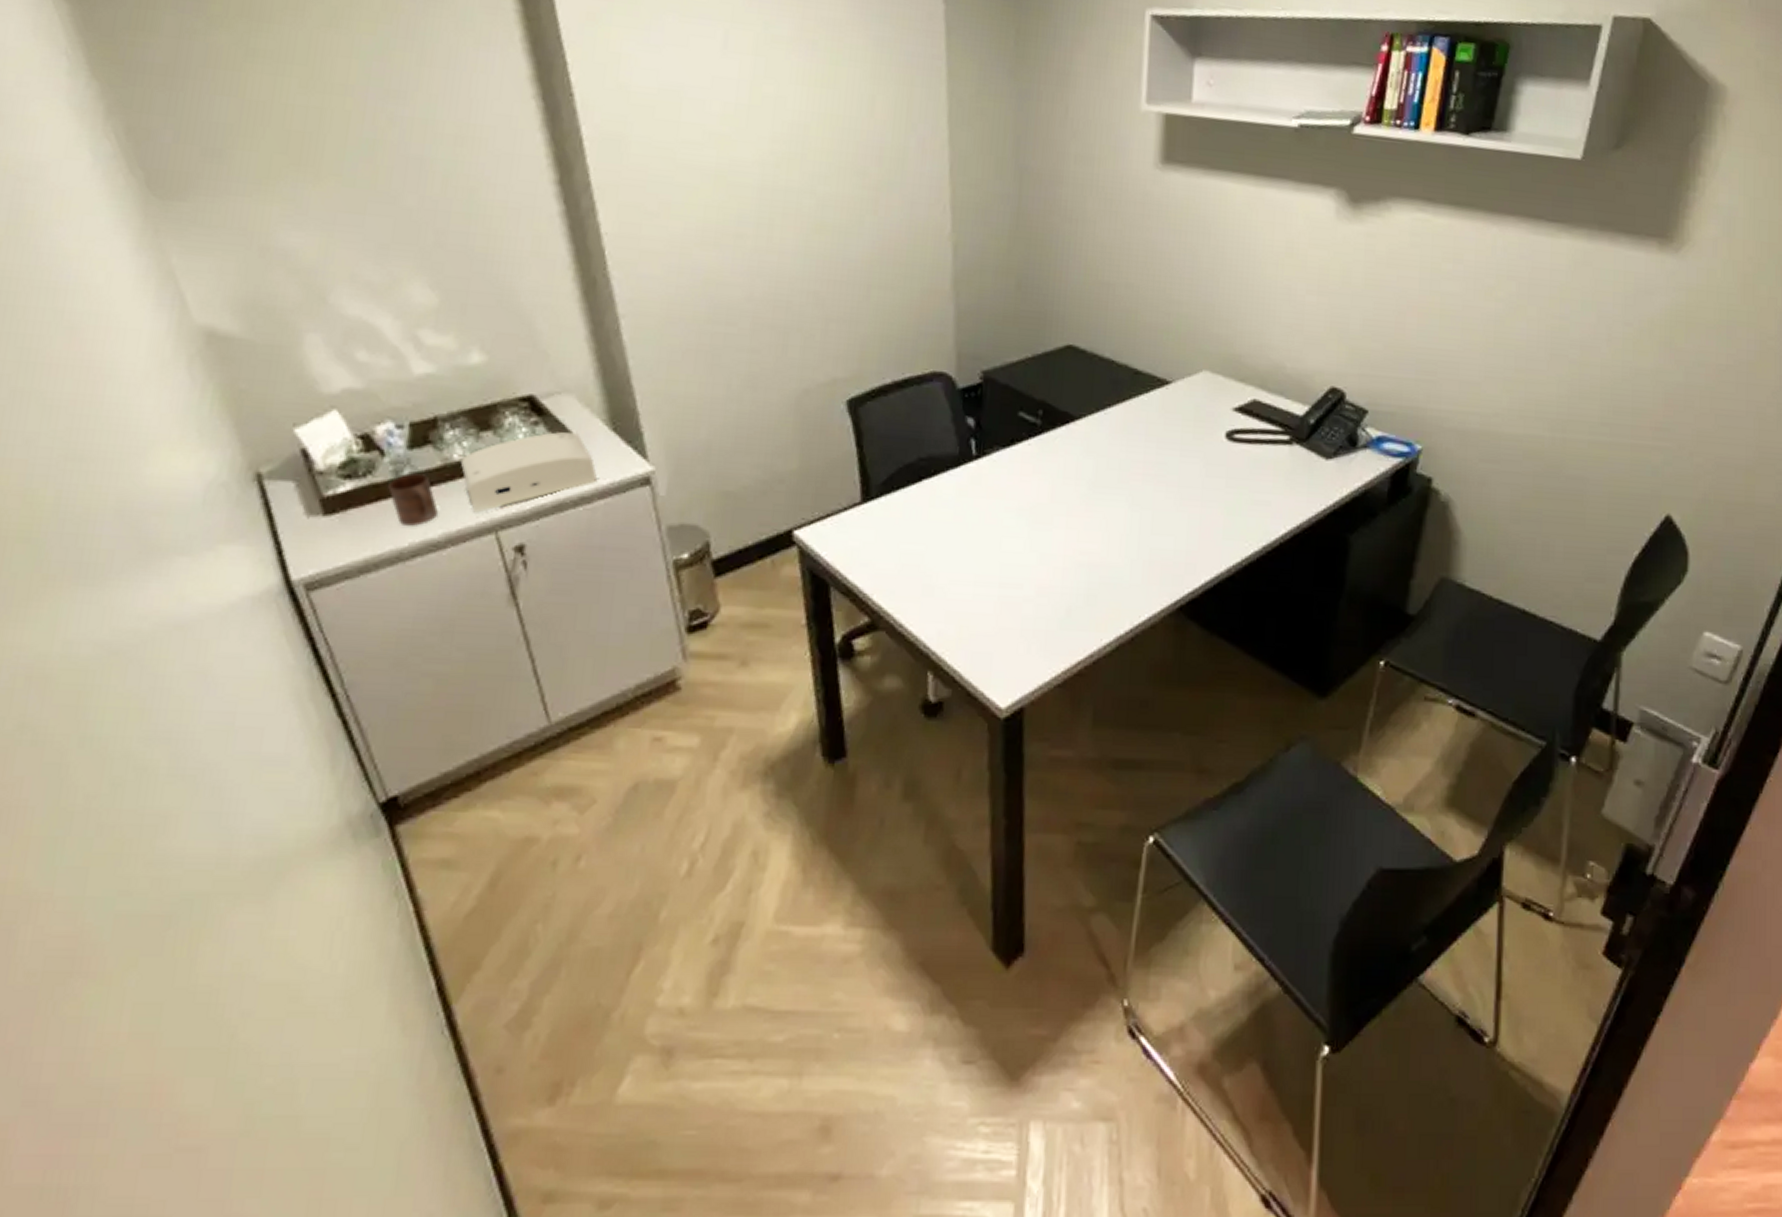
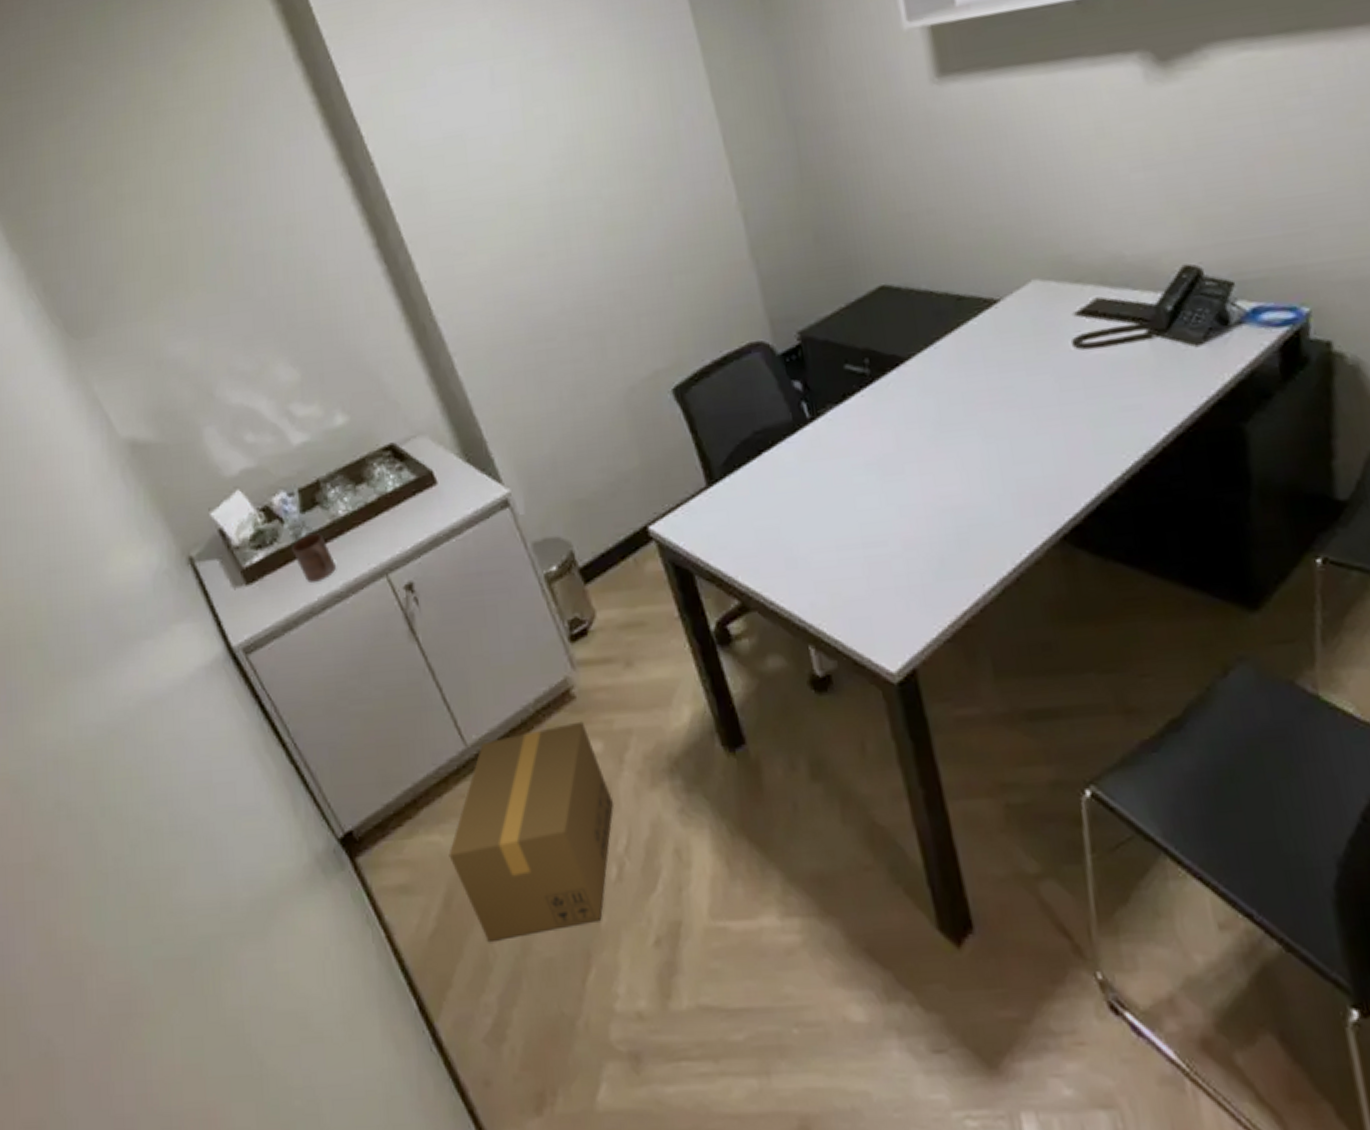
tissue dispenser: present [460,431,598,513] -> none [345,470,463,561]
cardboard box: none [505,713,698,926] -> present [448,721,613,941]

